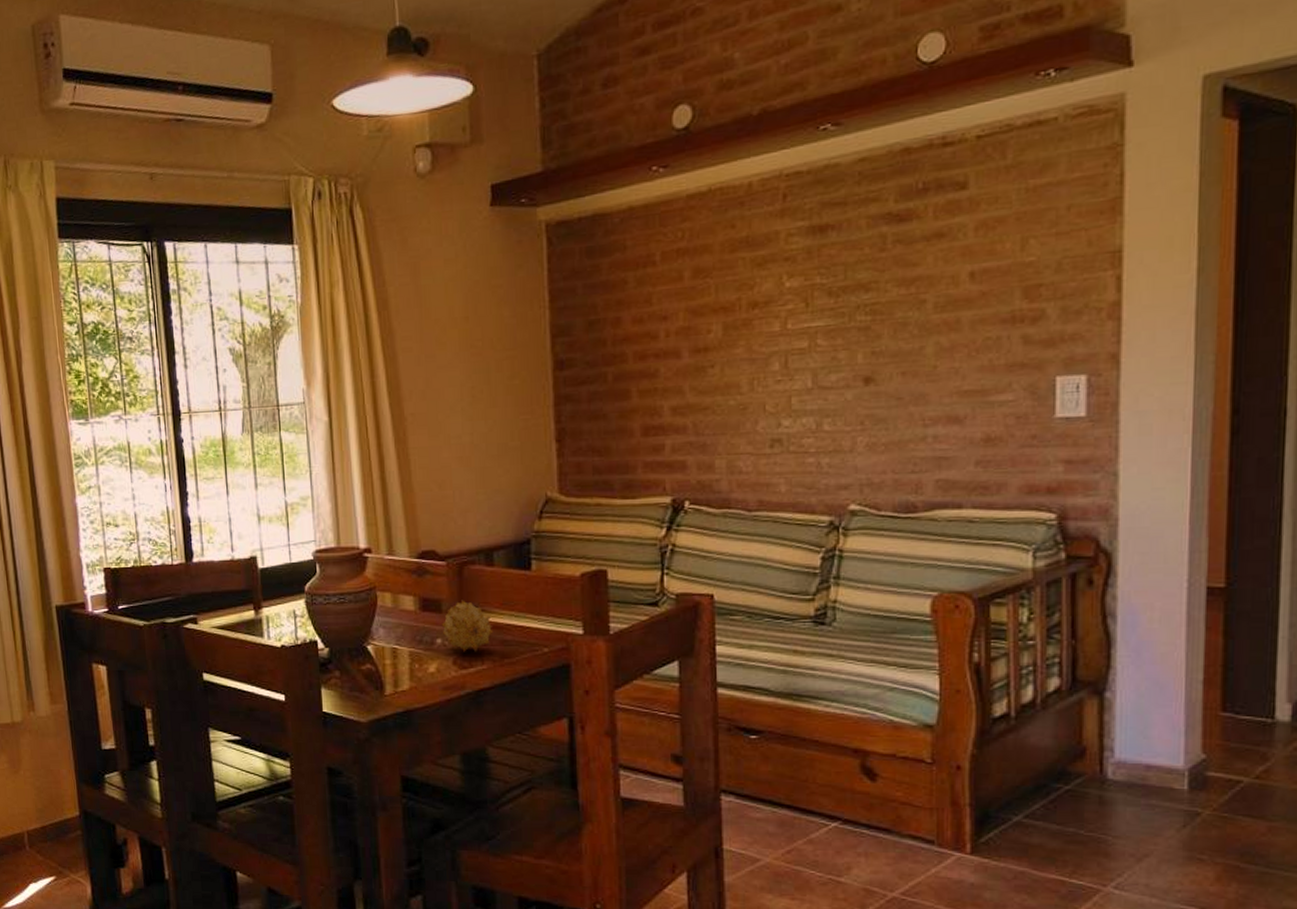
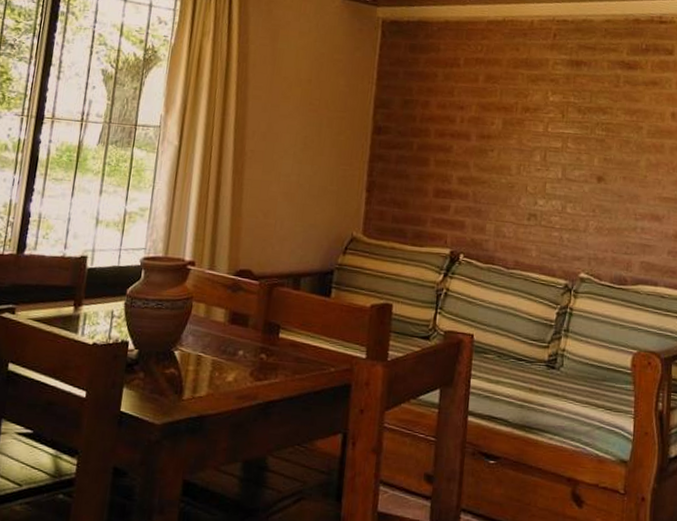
fruit: present [440,600,494,652] -> none [244,317,291,366]

